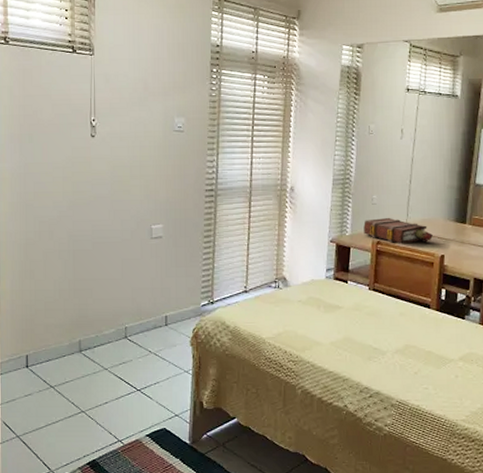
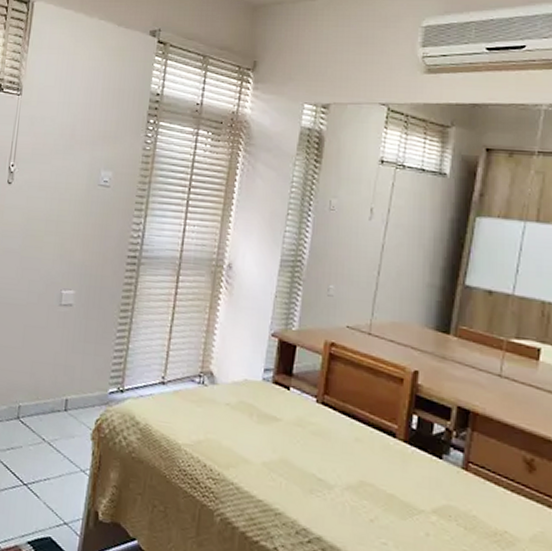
book: present [363,217,433,244] -> none [315,313,404,352]

